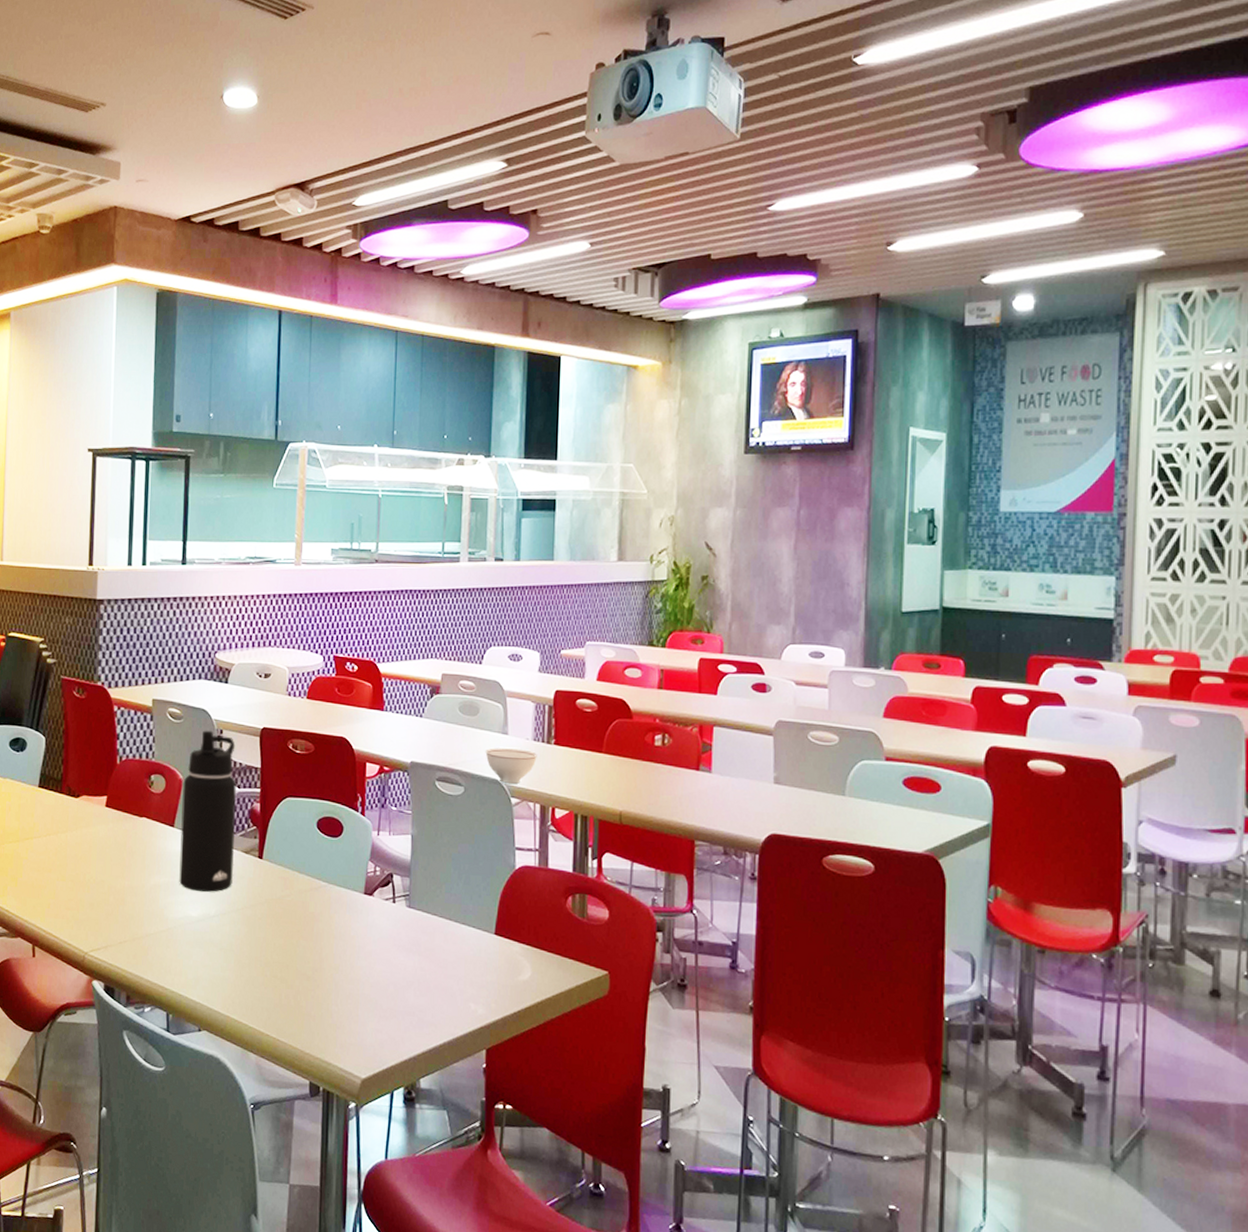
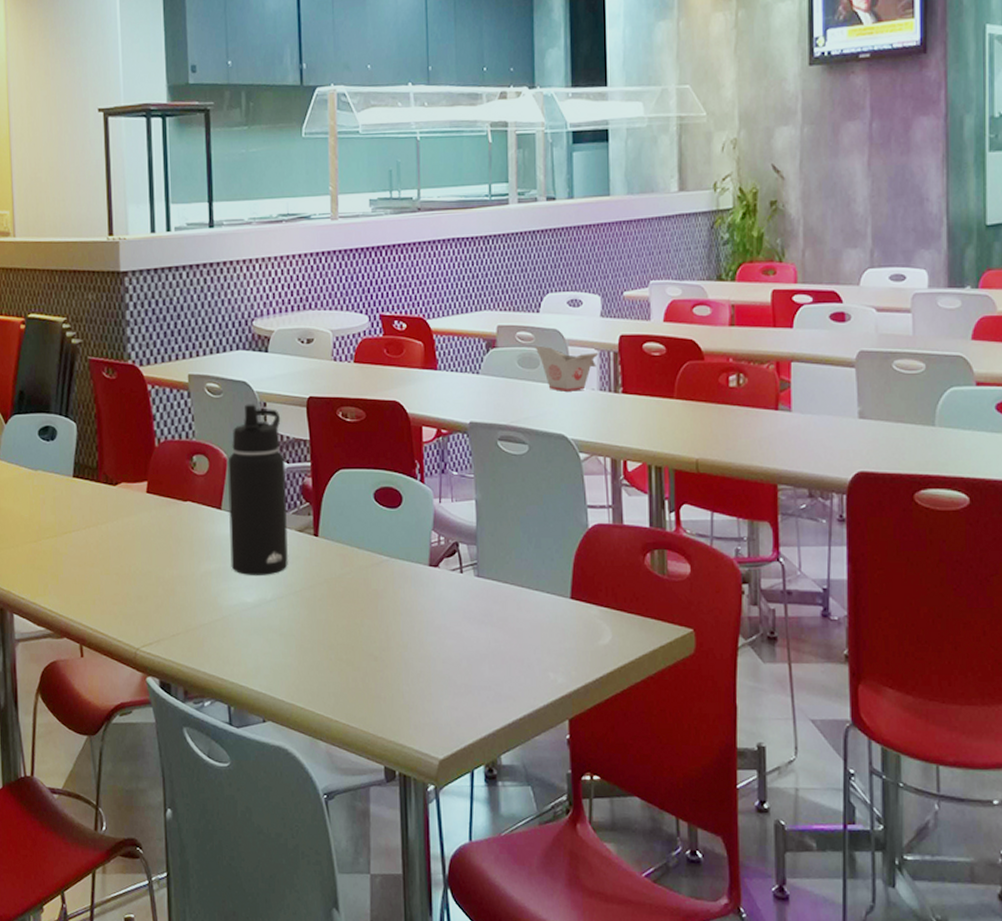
takeout container: none [475,694,535,740] -> present [535,345,599,391]
bowl: present [485,748,537,784] -> none [549,401,605,439]

